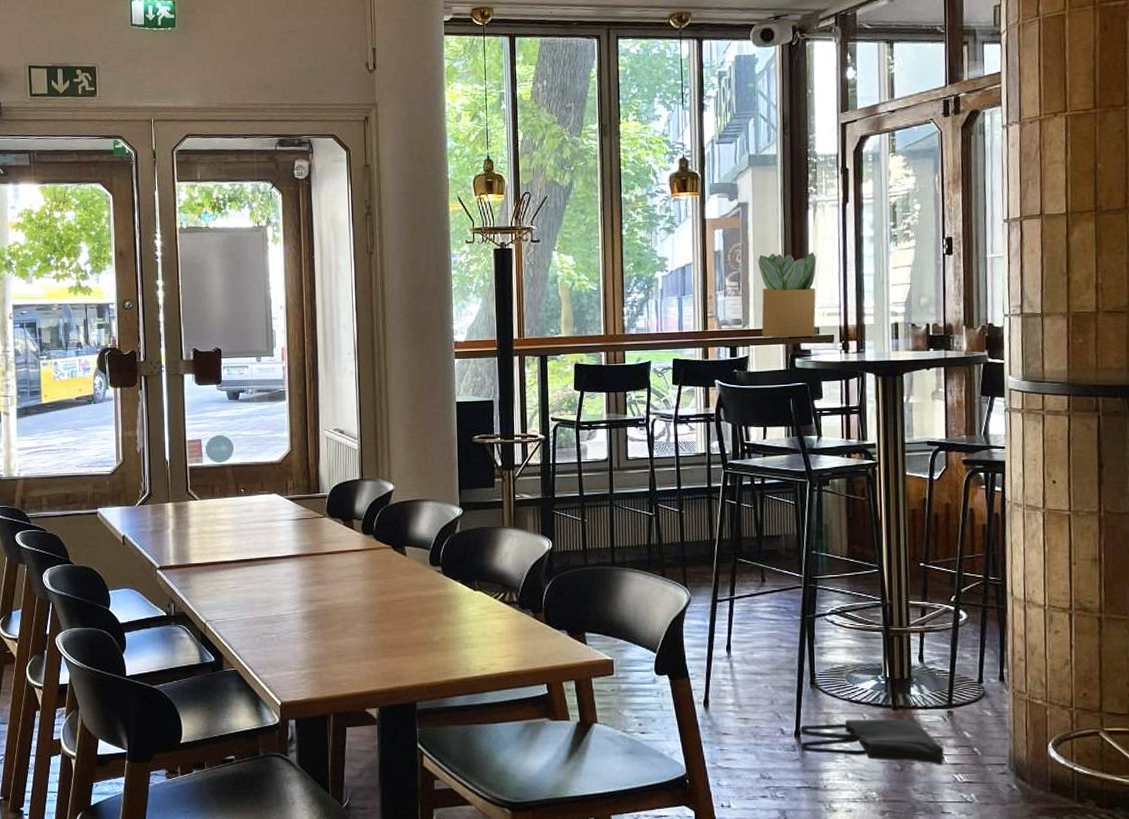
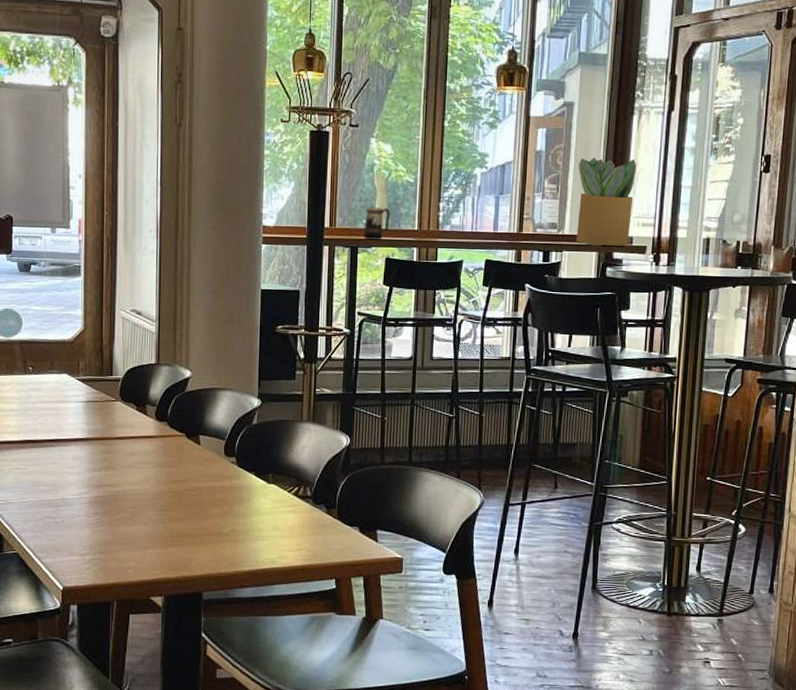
beer mug: none [551,315,577,348] -> present [363,207,391,240]
tote bag: present [799,716,944,766] -> none [576,623,711,670]

